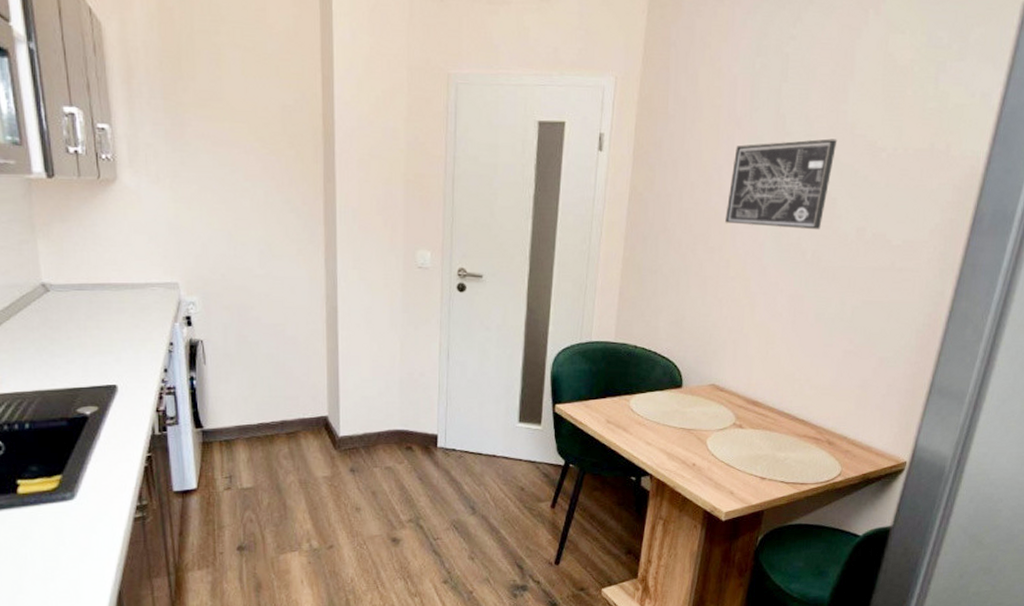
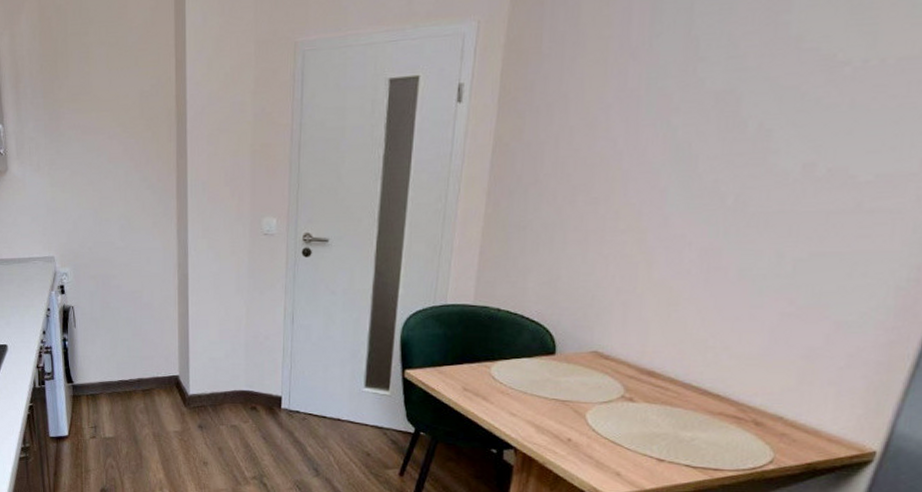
wall art: present [725,138,837,229] -> none [614,57,775,170]

